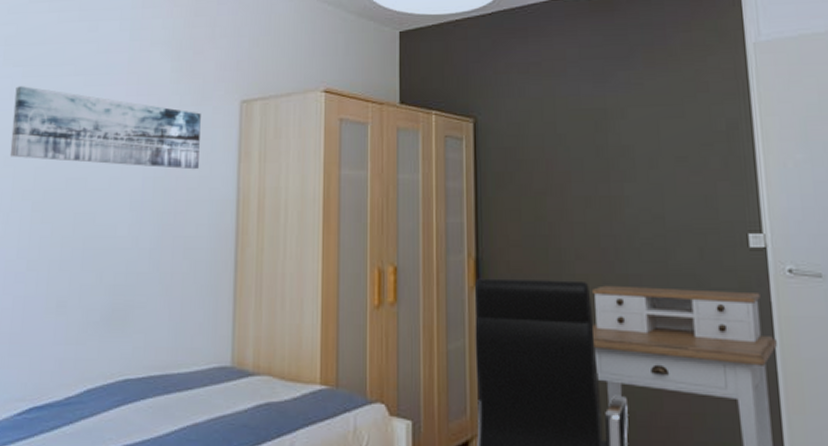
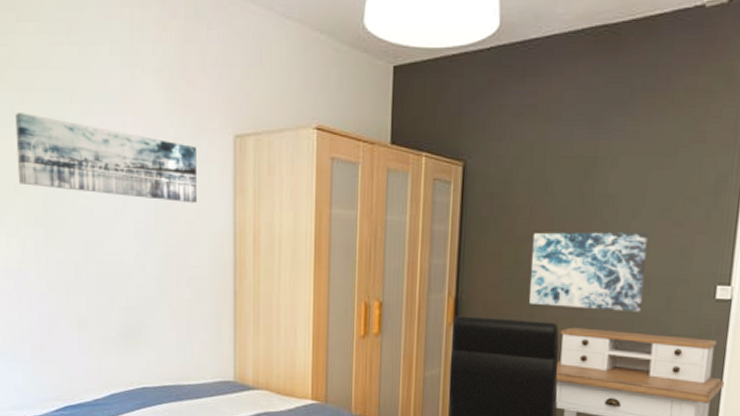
wall art: none [551,182,675,266] -> present [529,232,648,312]

